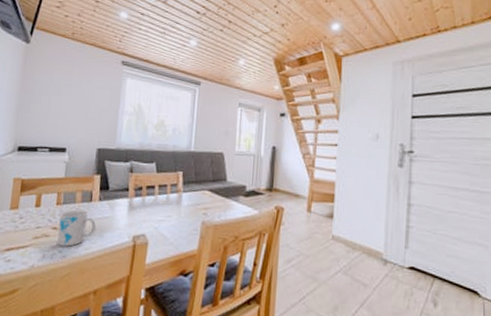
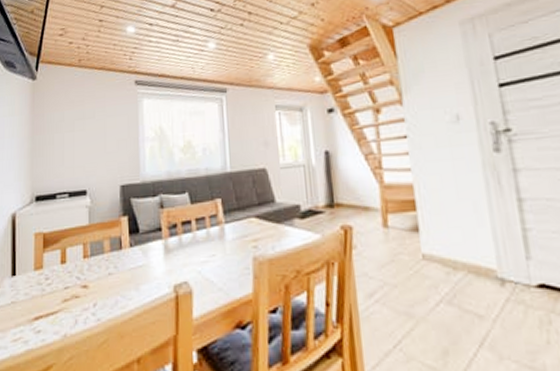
mug: present [57,209,96,247] -> none [89,260,130,307]

